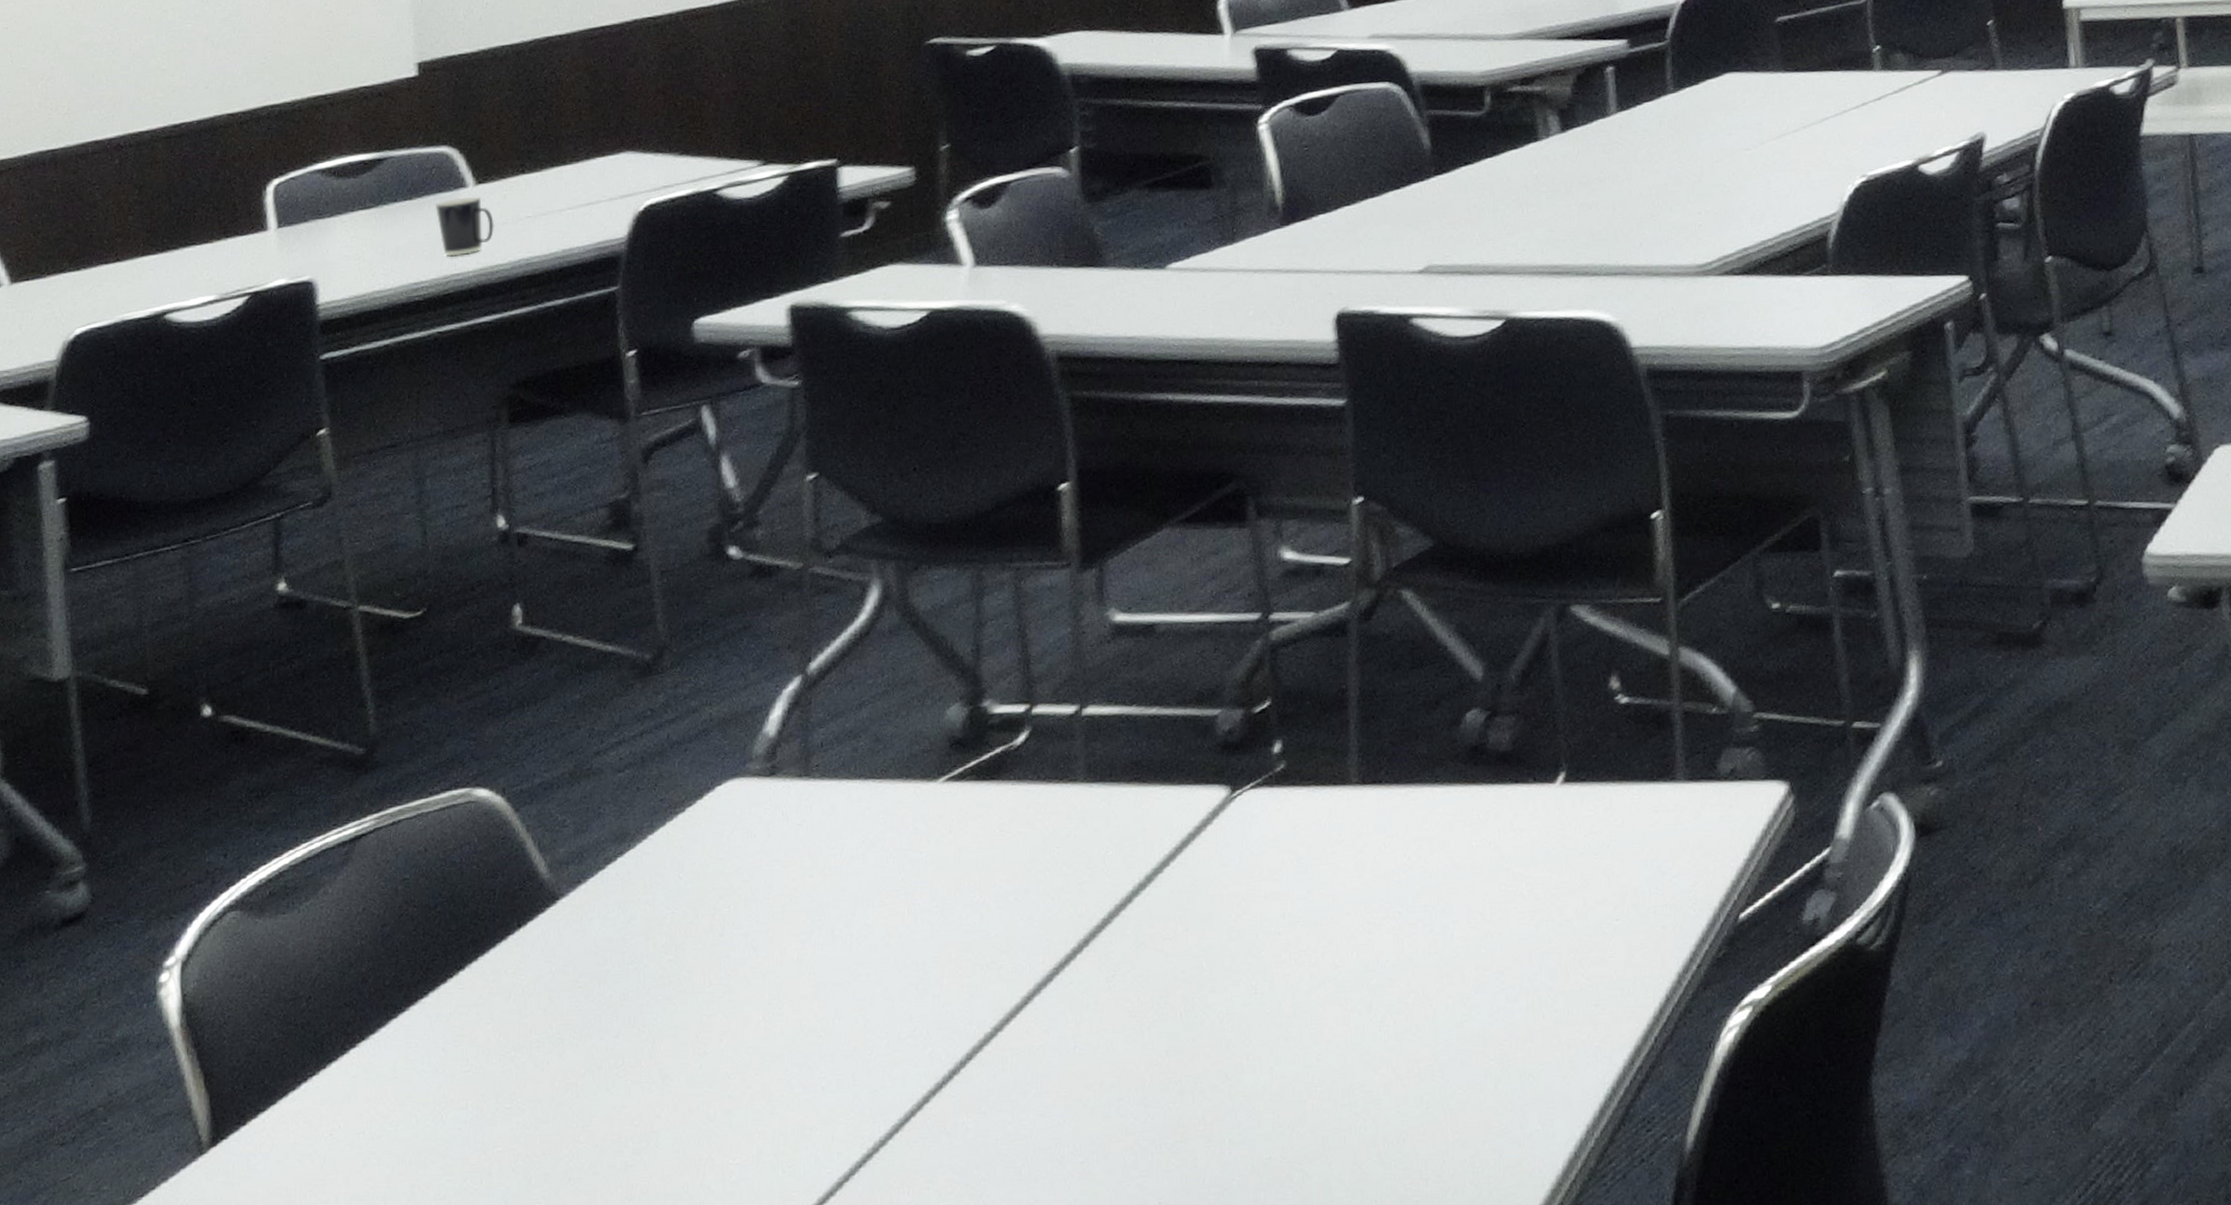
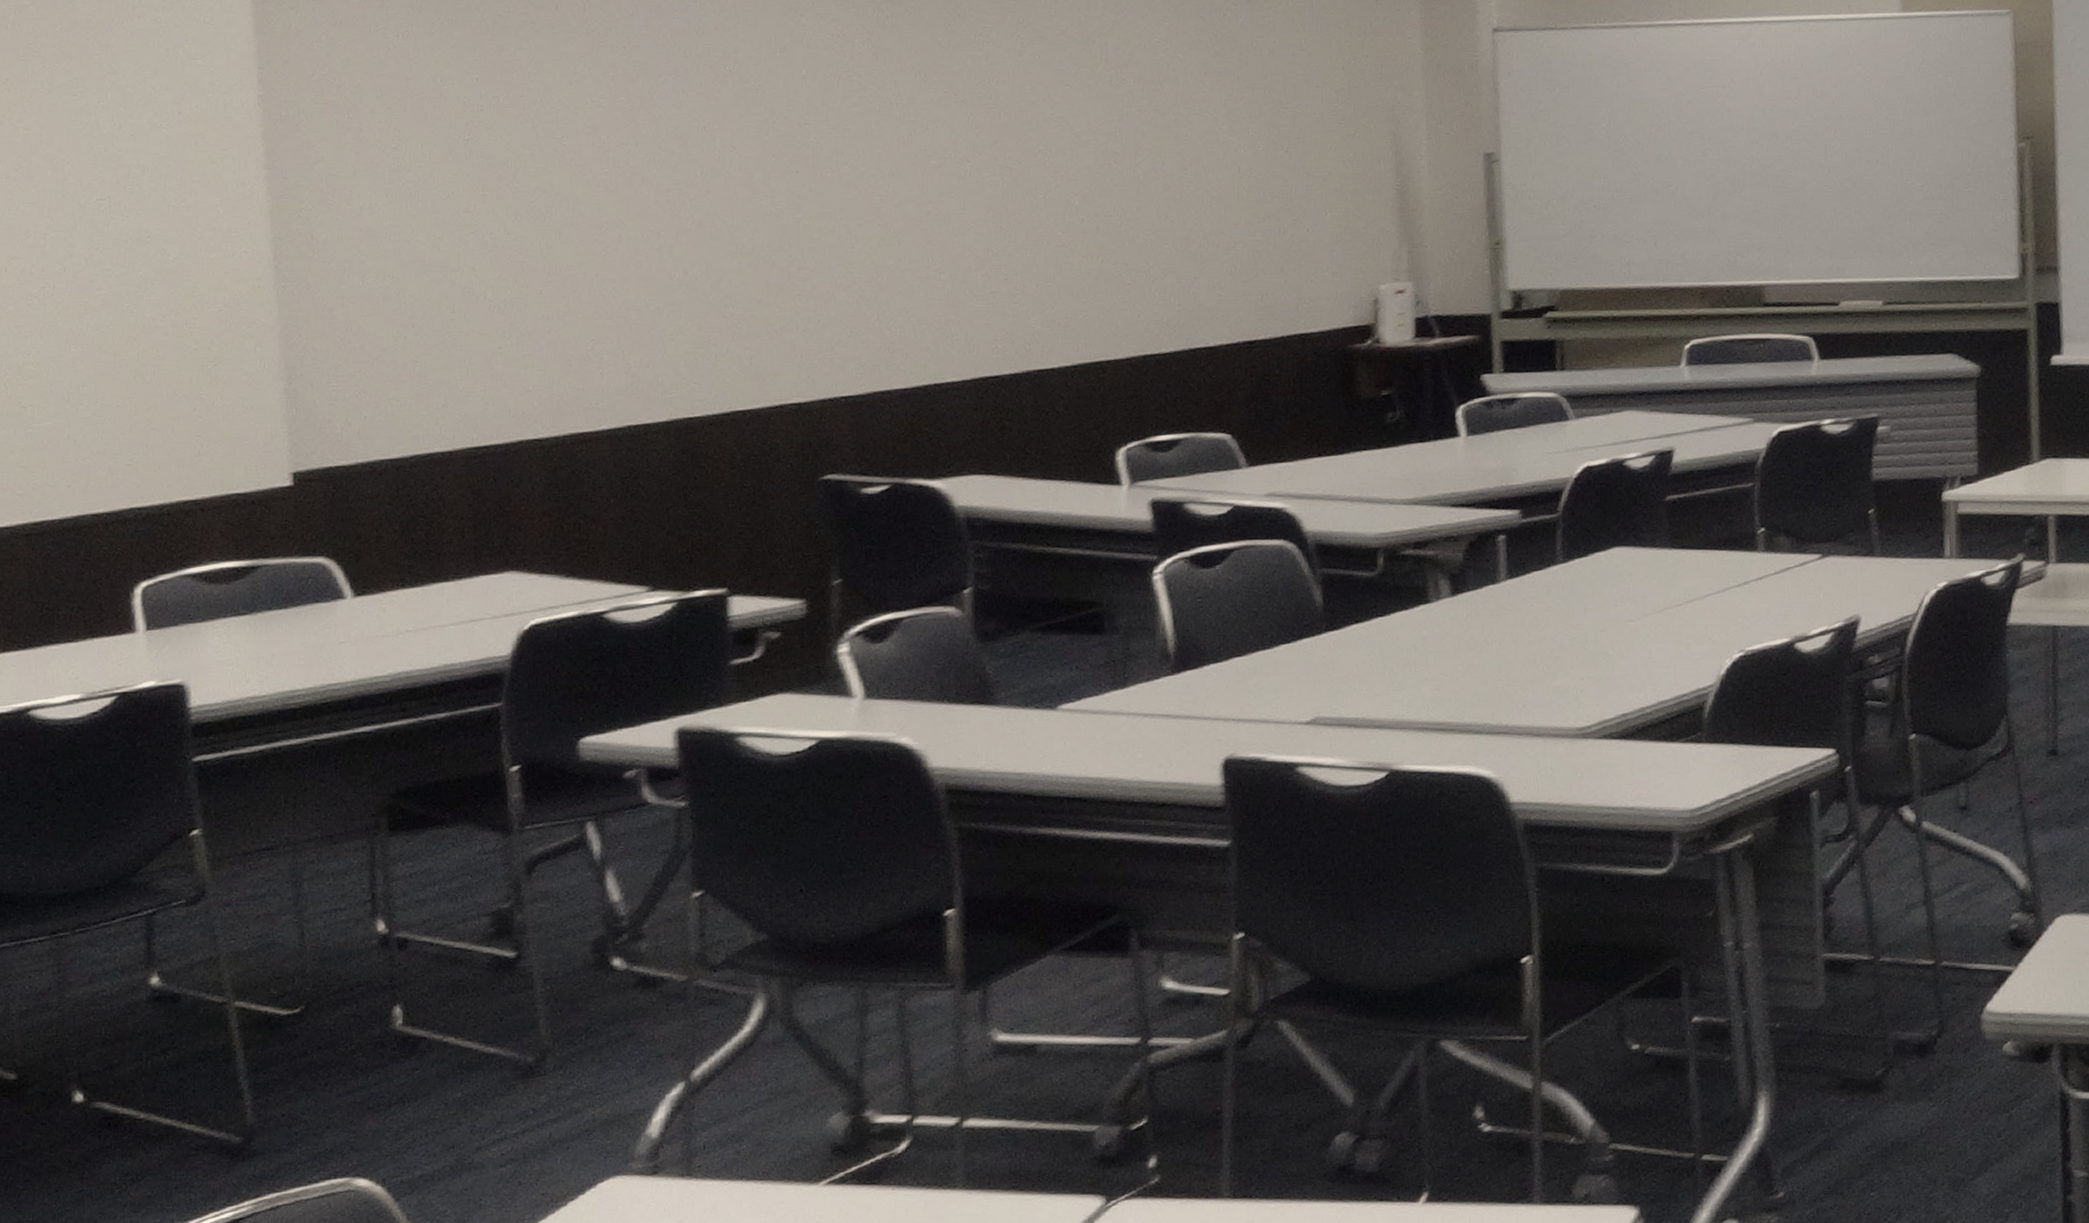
mug: present [436,197,495,257] -> none [312,609,374,667]

